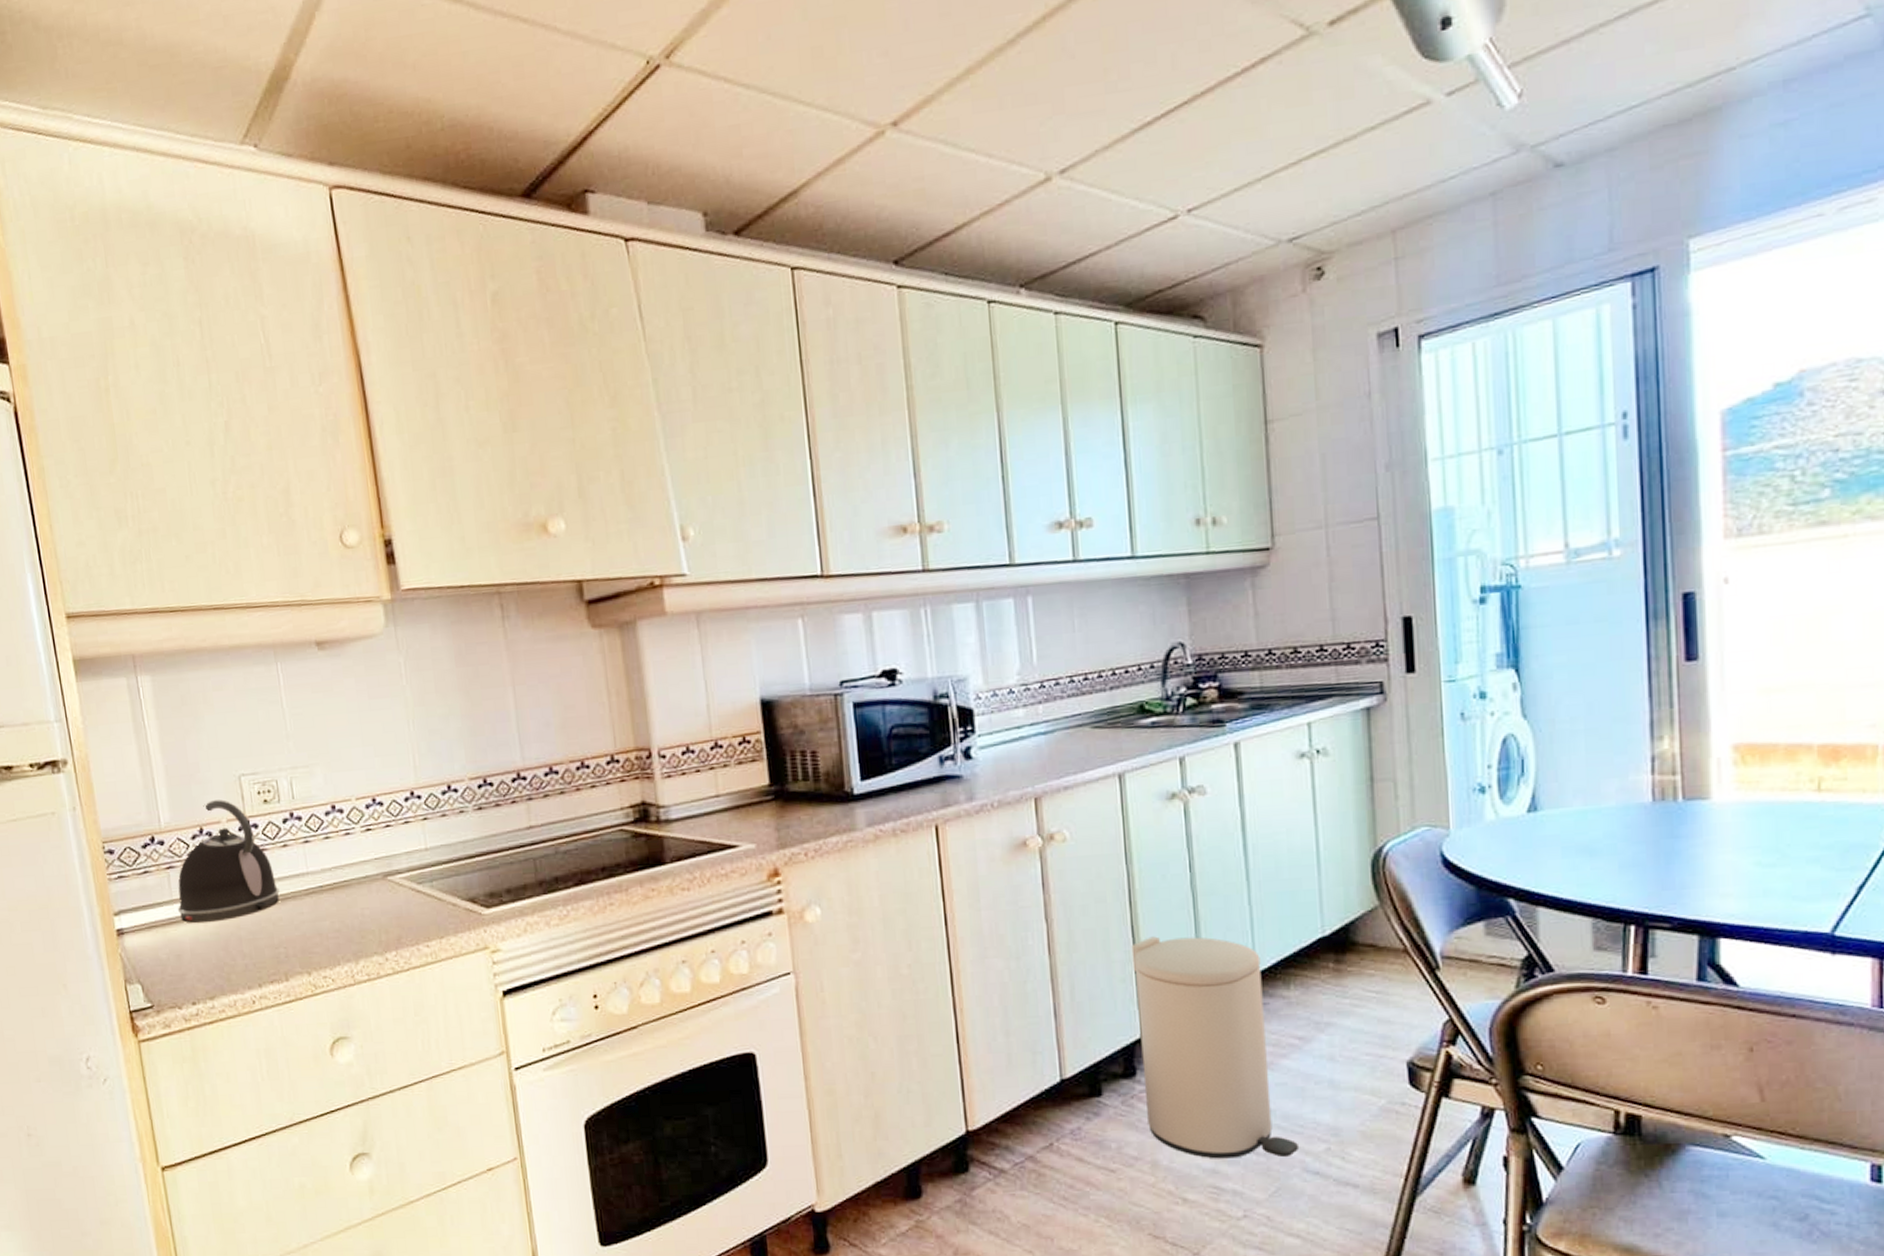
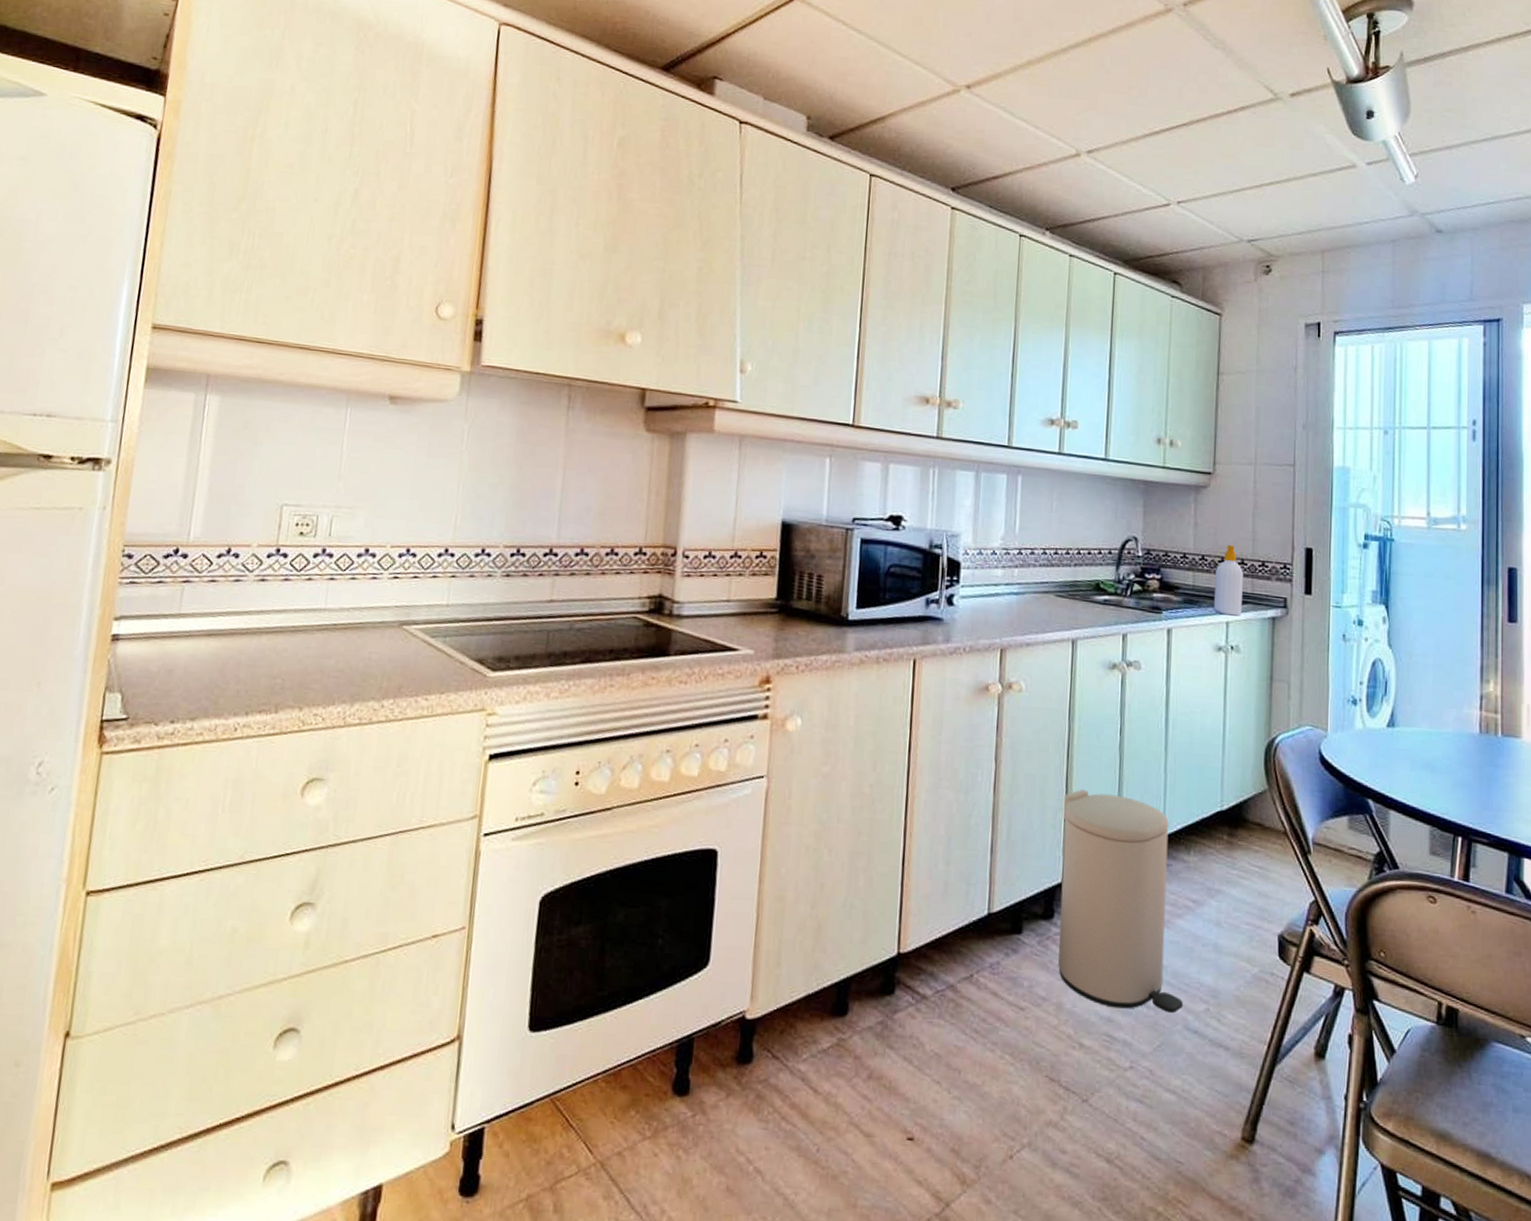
kettle: present [177,799,280,924] -> none [182,524,293,643]
soap bottle: none [1288,630,1326,715] -> present [1213,544,1243,616]

